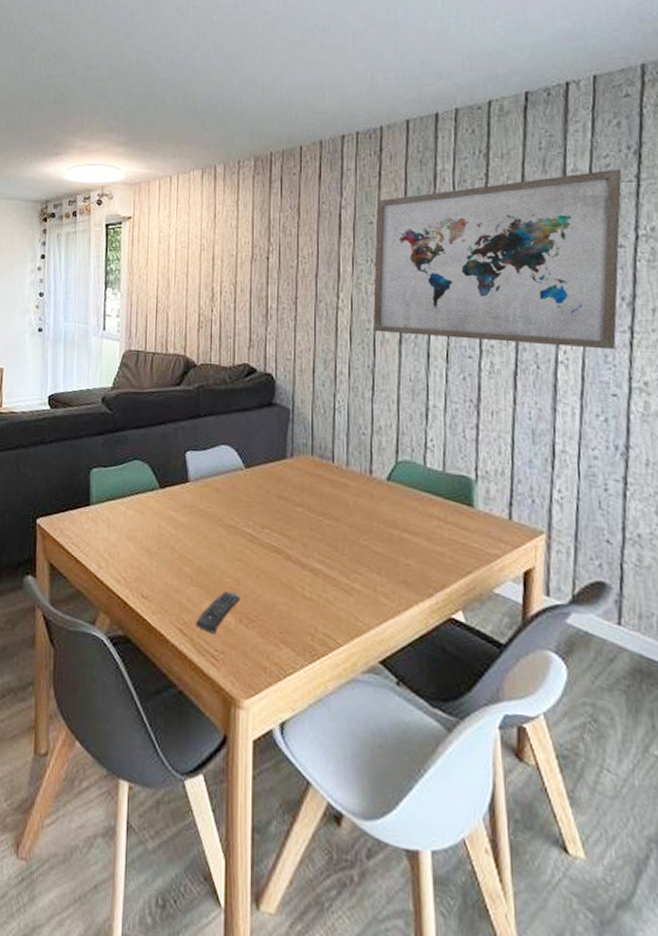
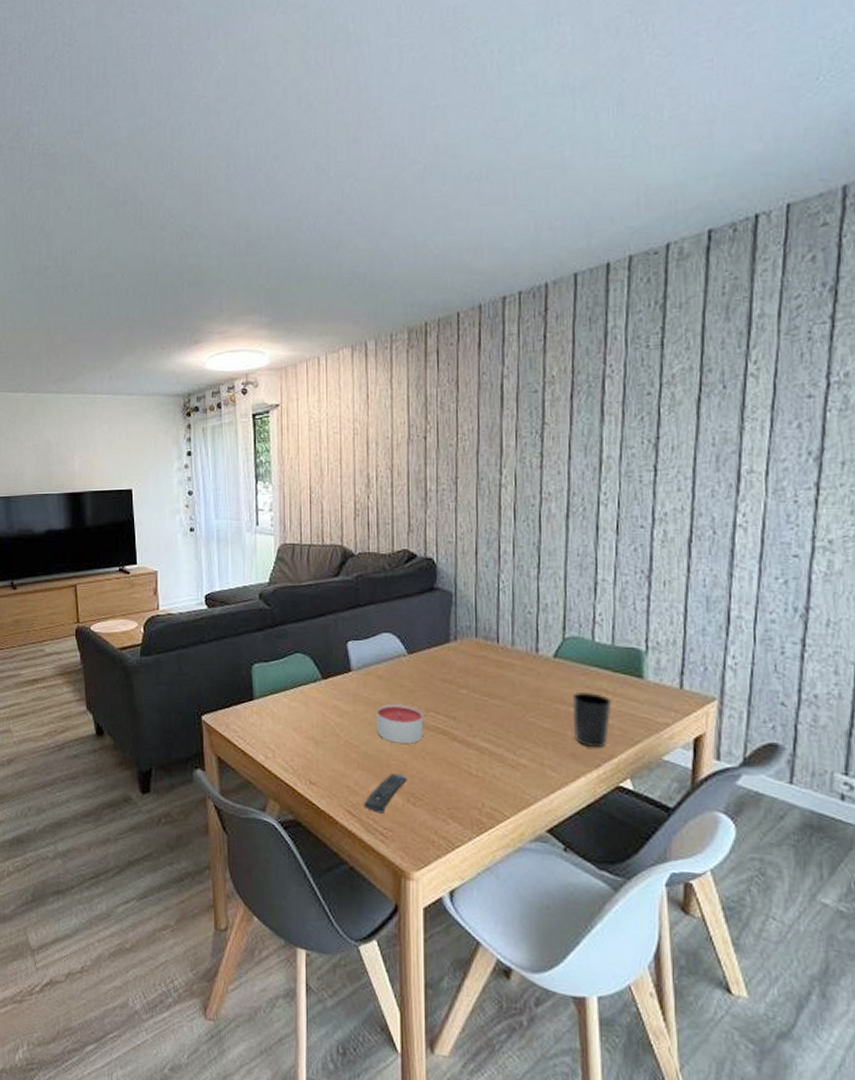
candle: none [212,518,259,561] -> present [377,704,424,744]
wall art: present [373,169,622,350] -> none [539,309,815,509]
cup: none [405,517,443,577] -> present [572,691,612,748]

